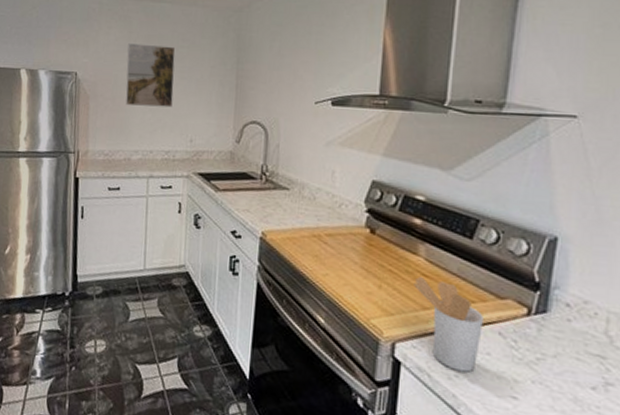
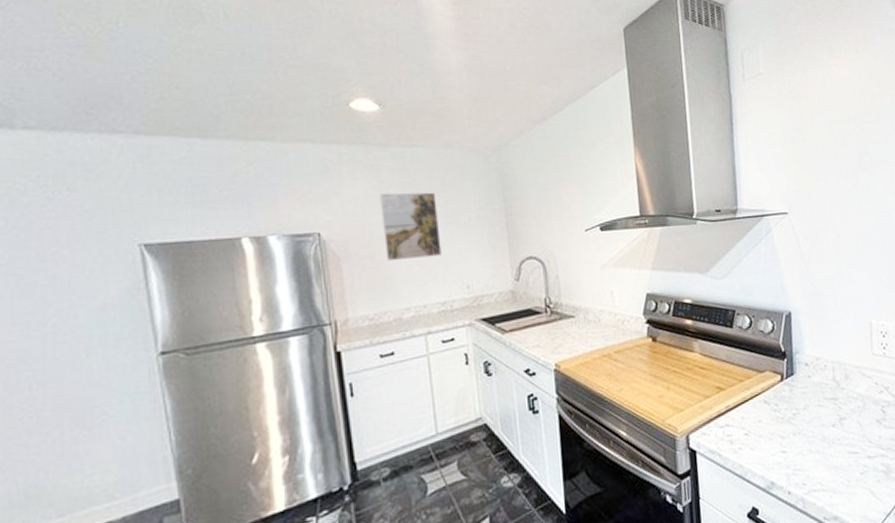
utensil holder: present [414,276,483,372] -> none [695,369,753,444]

